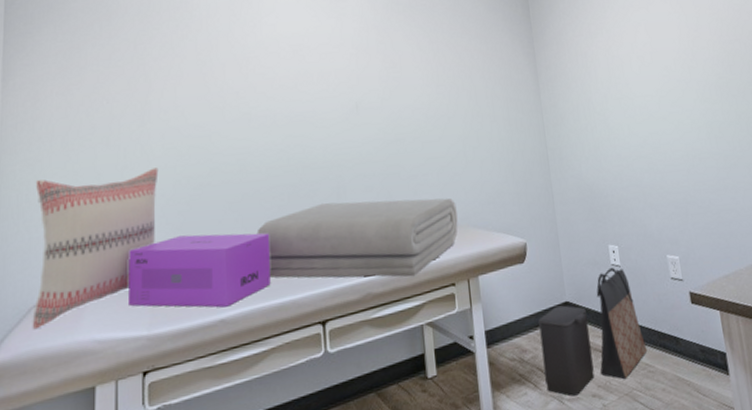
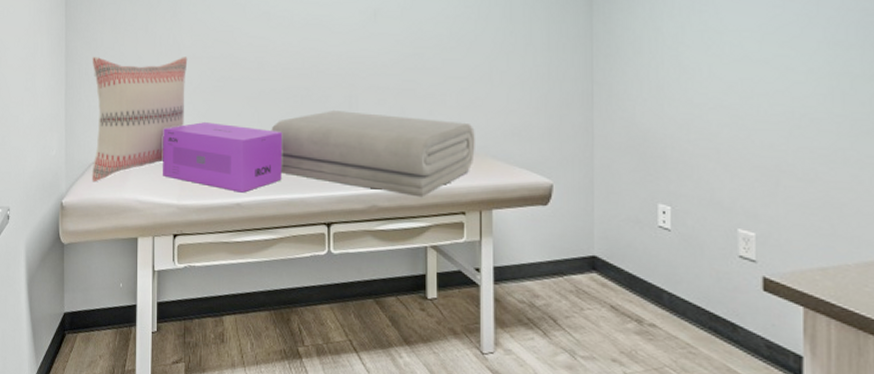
pedal bin: present [538,305,595,397] -> none [556,258,618,355]
bag: present [596,267,648,380] -> none [625,229,692,354]

